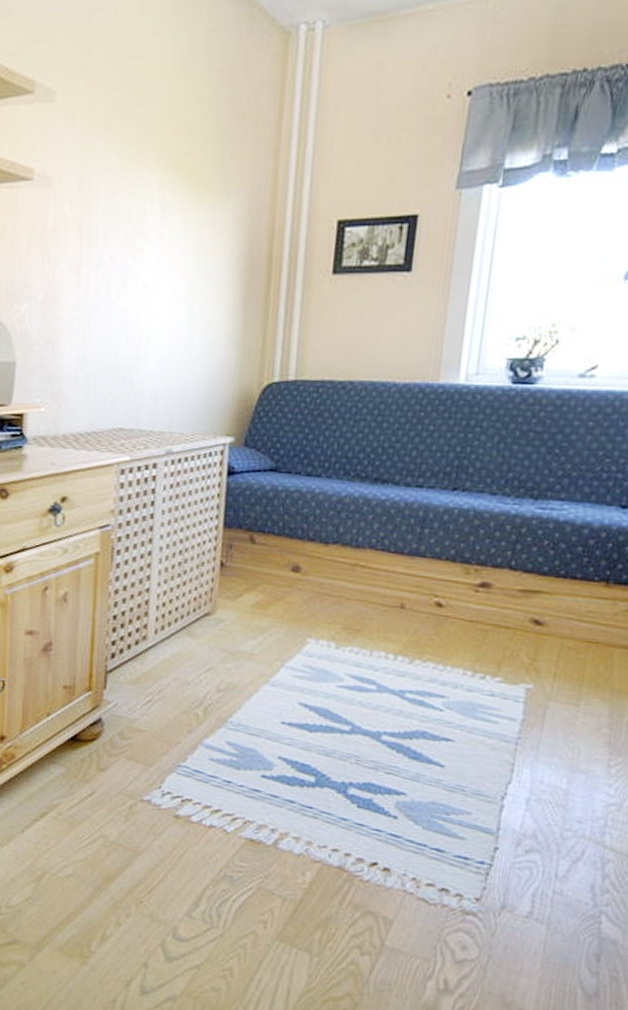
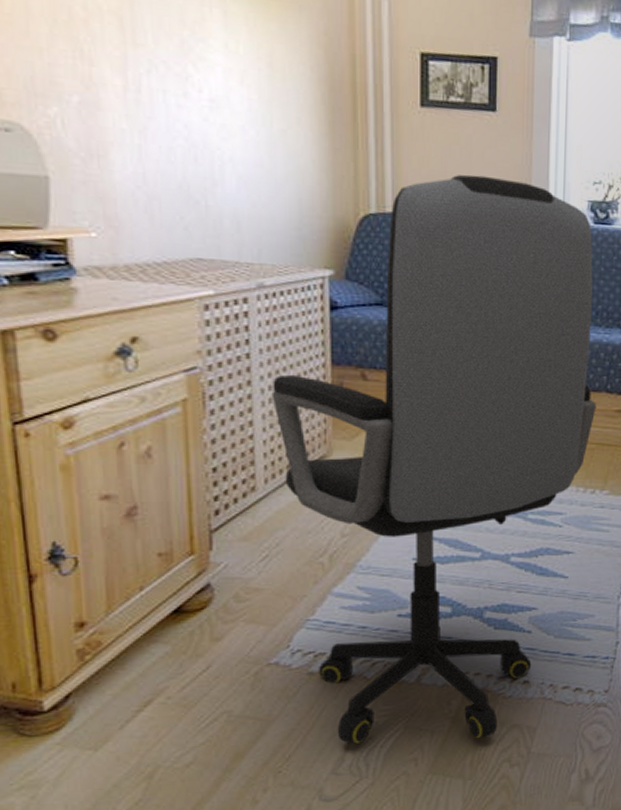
office chair: none [168,338,509,918] -> present [271,174,597,744]

